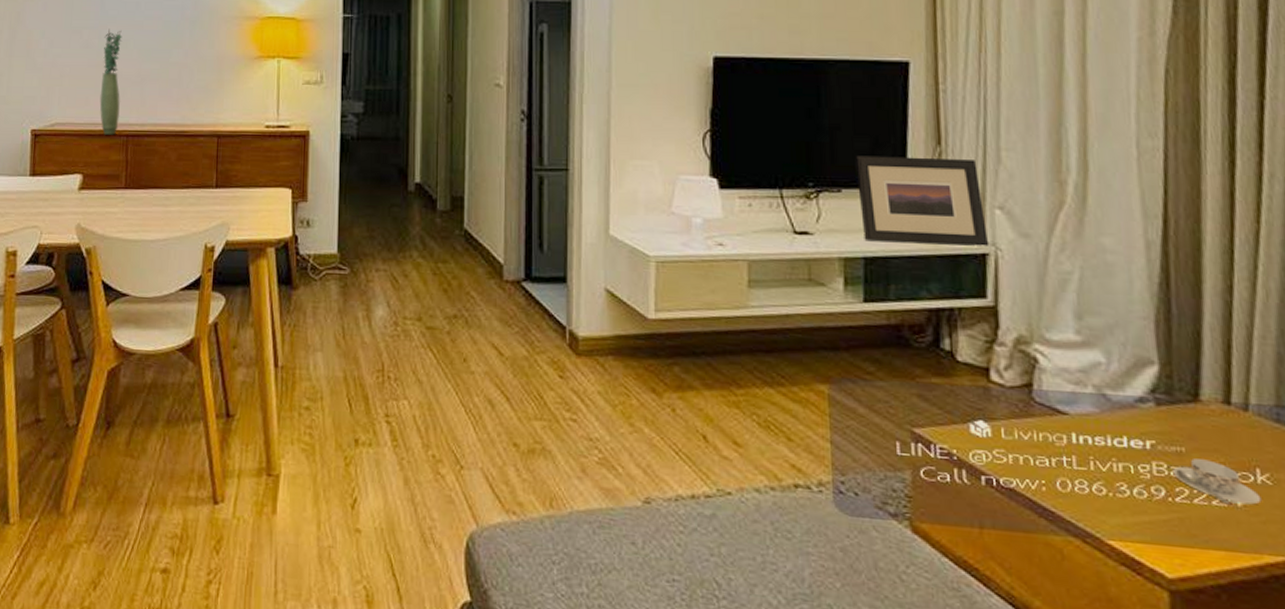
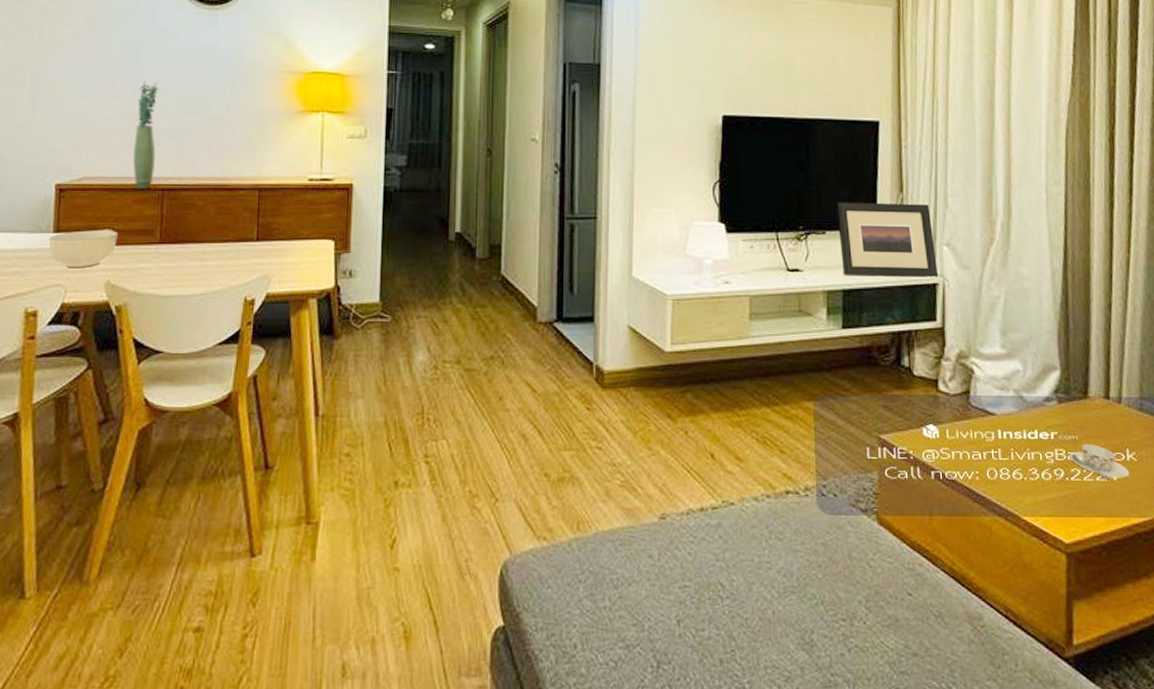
bowl: none [26,174,88,211] -> present [48,230,119,268]

